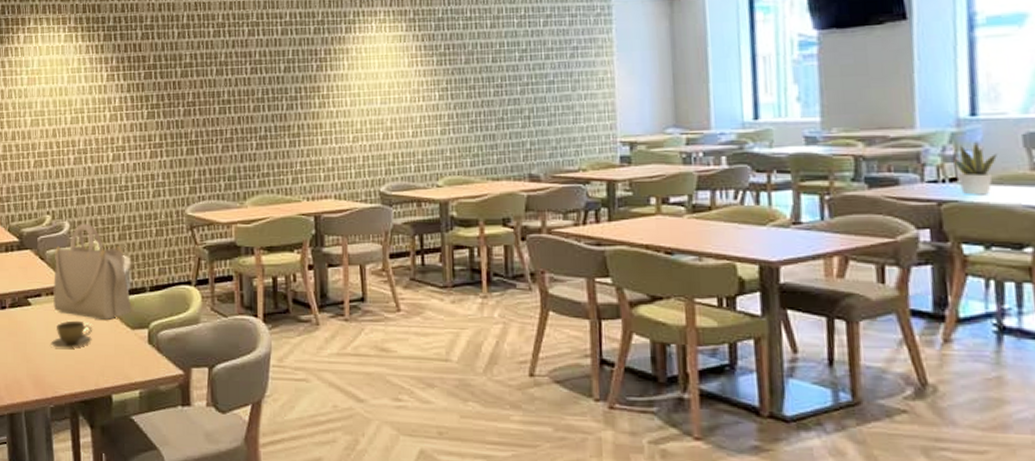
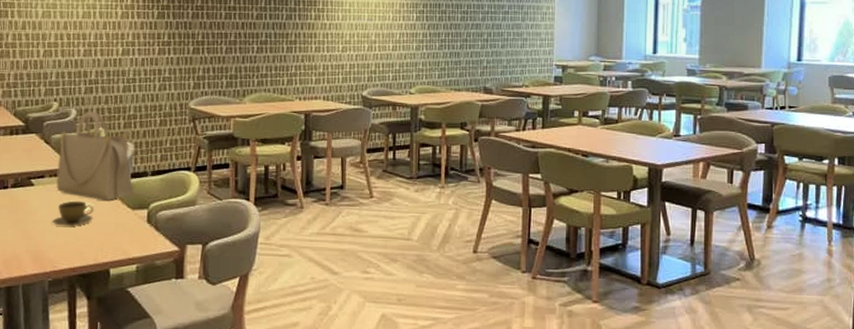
potted plant: present [954,142,997,195] -> none [784,81,811,120]

